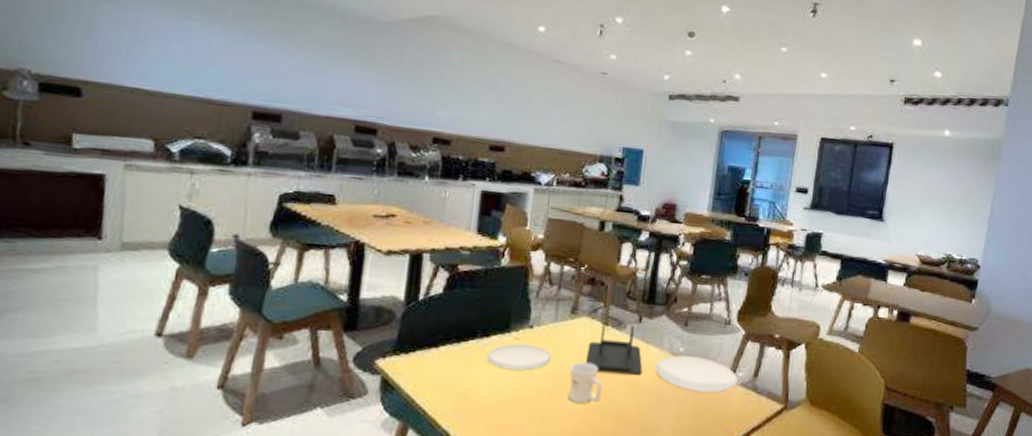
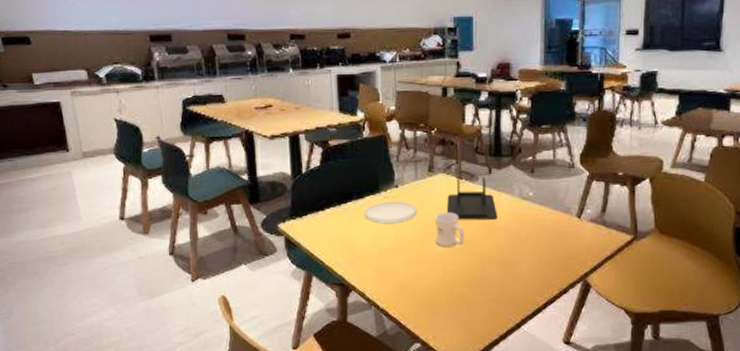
plate: present [655,355,738,394] -> none [509,199,587,231]

